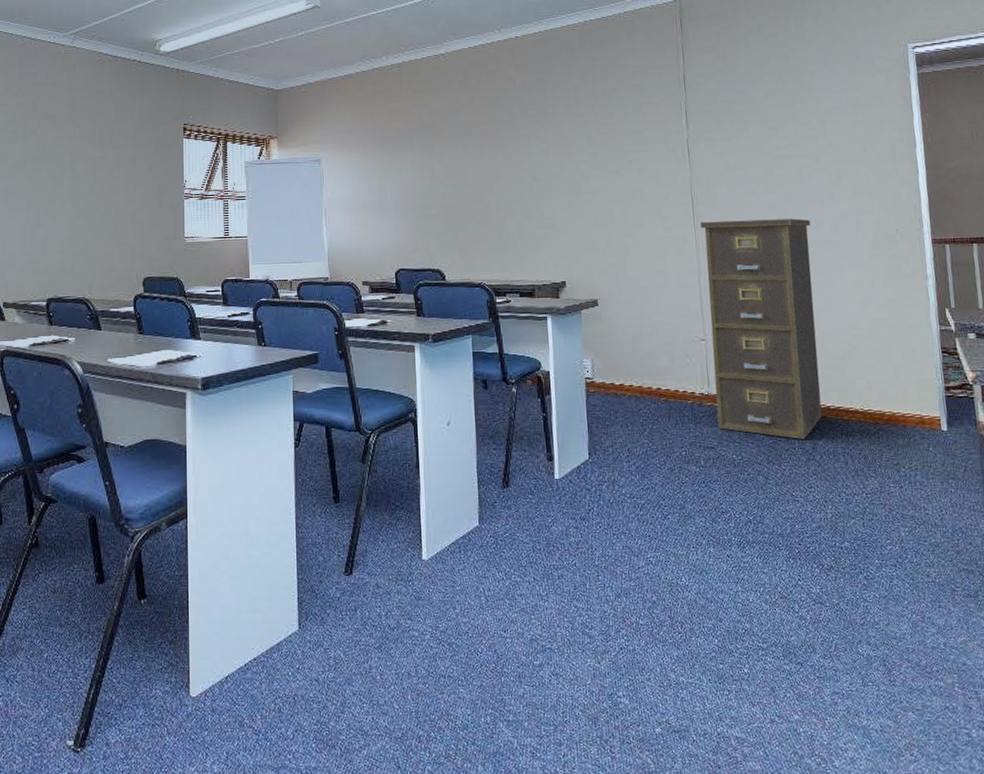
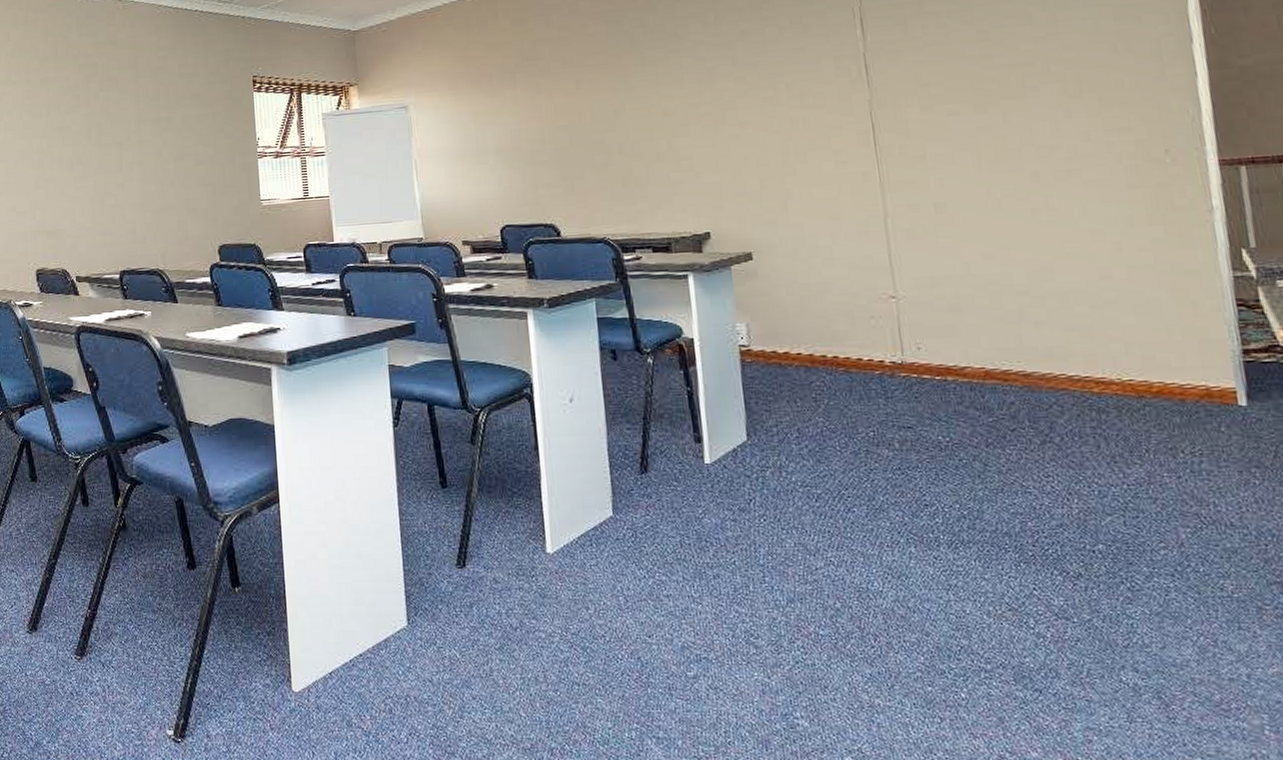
filing cabinet: present [700,218,822,439] -> none [884,143,1062,417]

